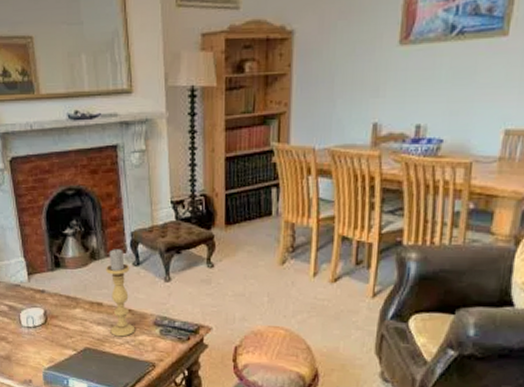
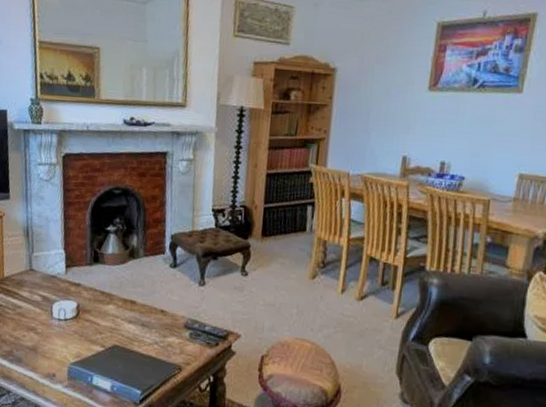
candle holder: present [106,249,135,337] -> none [140,249,167,337]

